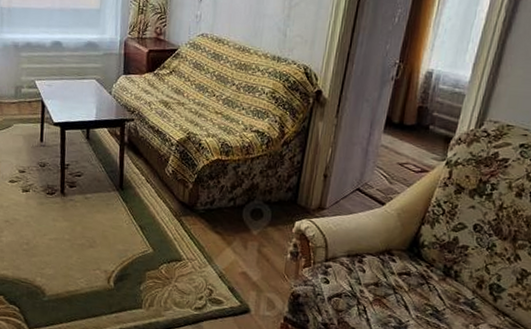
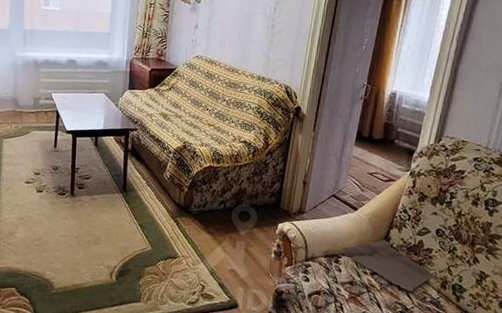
snack bag: none [366,237,476,292] -> present [341,239,440,291]

